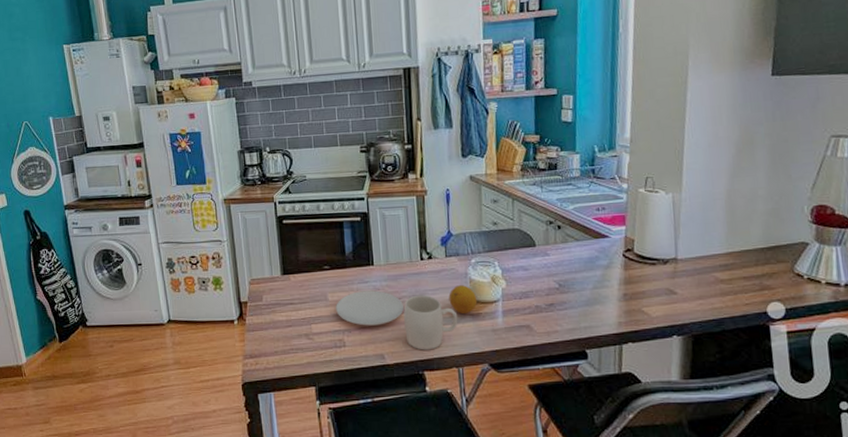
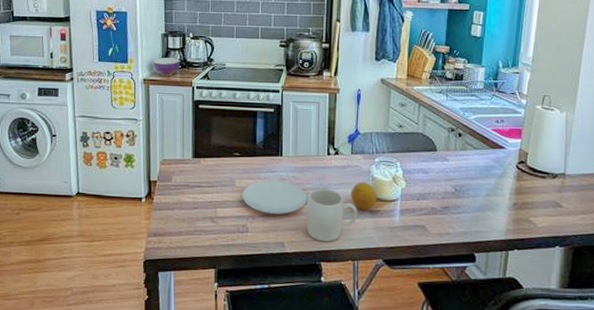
bowl: none [231,174,260,195] -> present [152,58,180,77]

